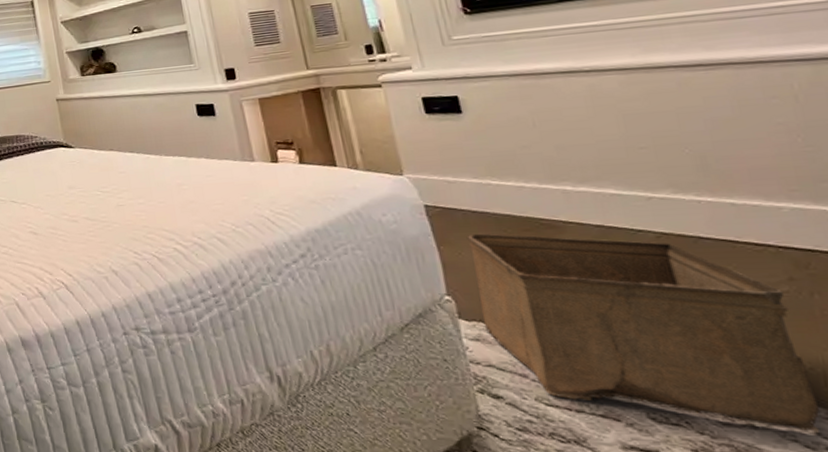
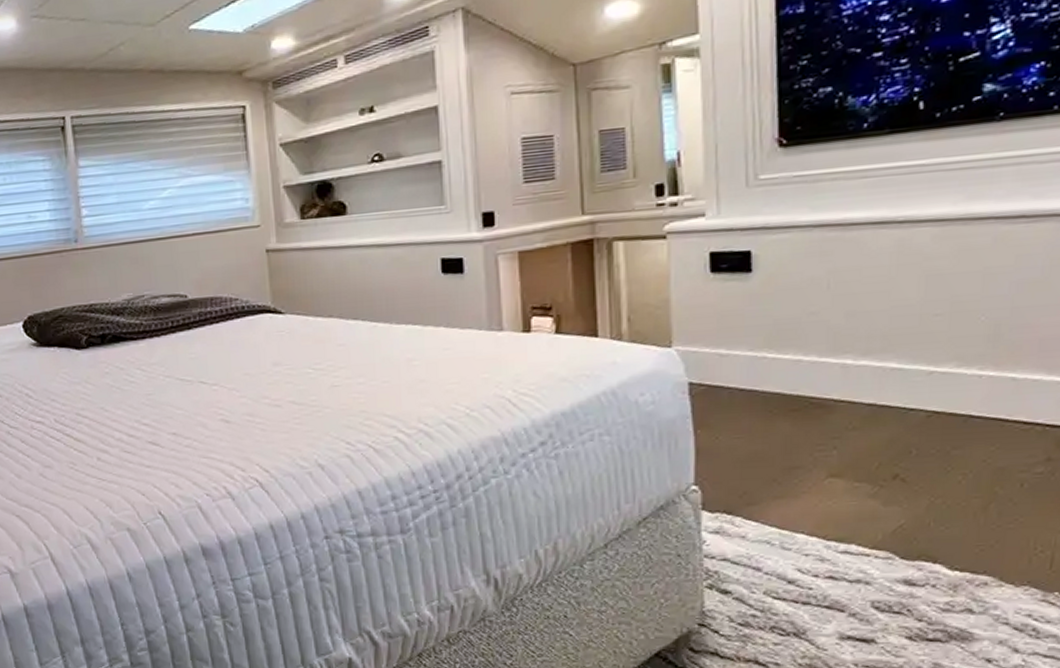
storage bin: present [467,233,820,434] -> none [727,415,1039,616]

